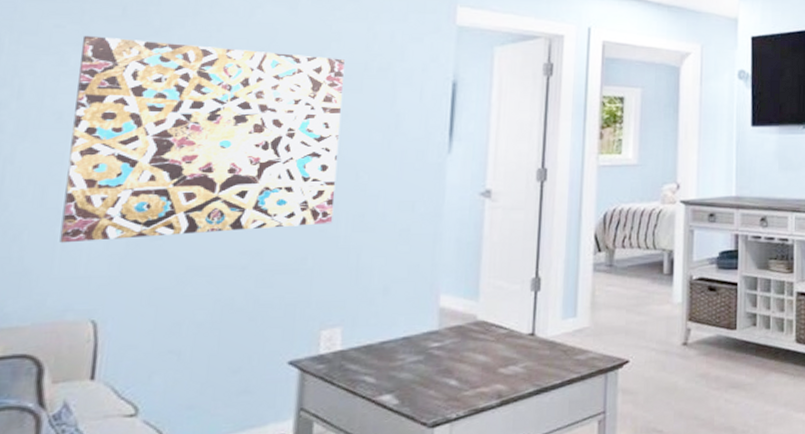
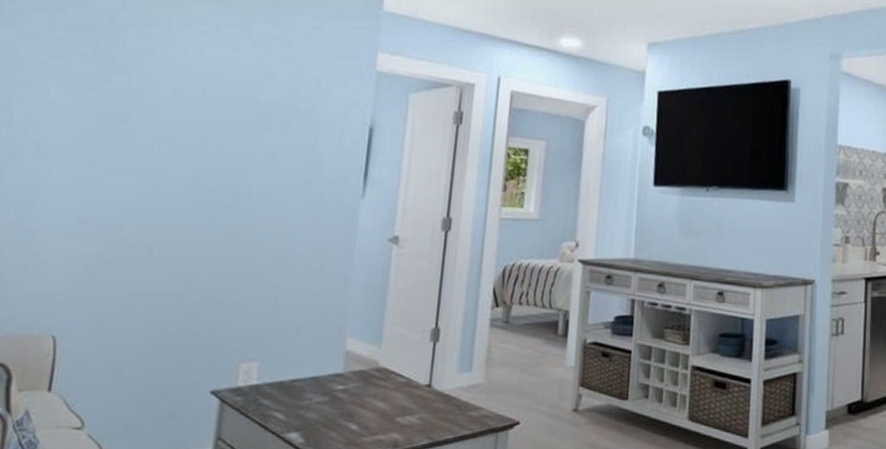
wall art: present [59,35,345,243] -> none [32,70,276,262]

